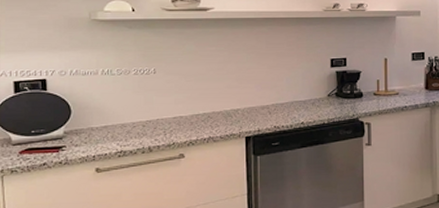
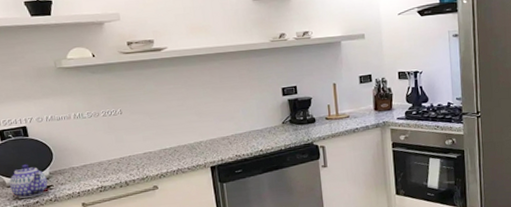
teapot: none [16,120,60,158] -> present [9,164,48,198]

